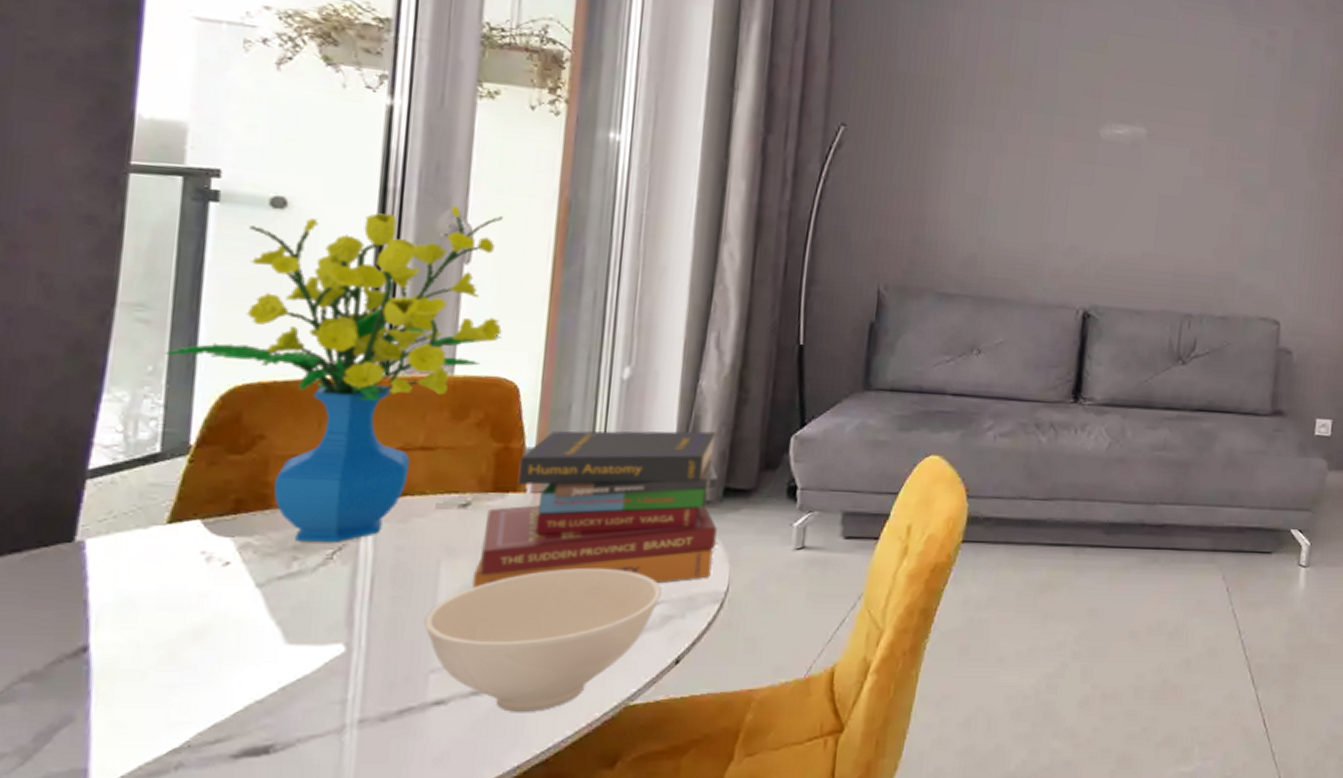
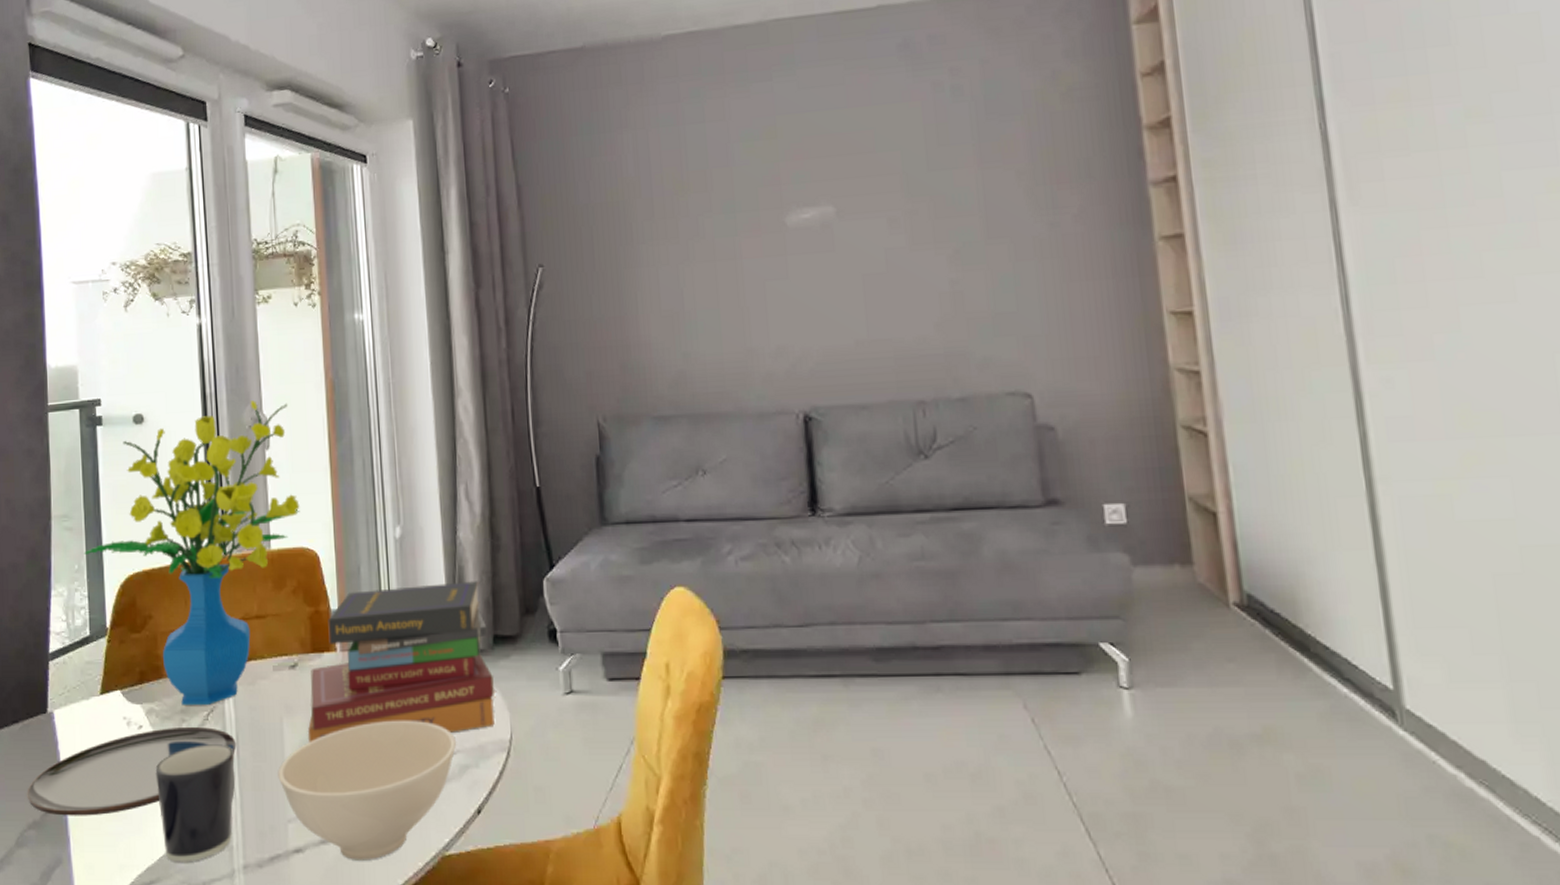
plate: none [23,565,370,666] -> present [27,726,237,816]
mug: none [242,586,366,718] -> present [155,744,235,863]

